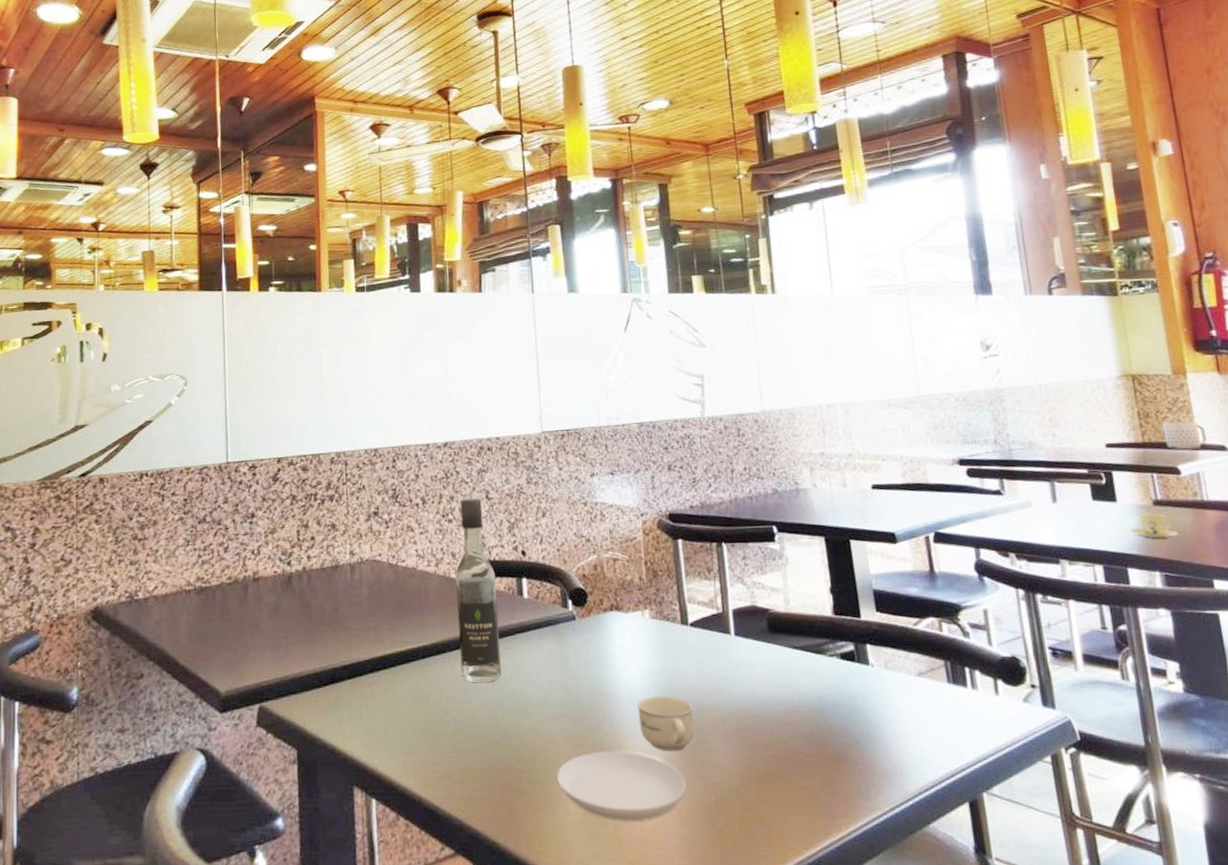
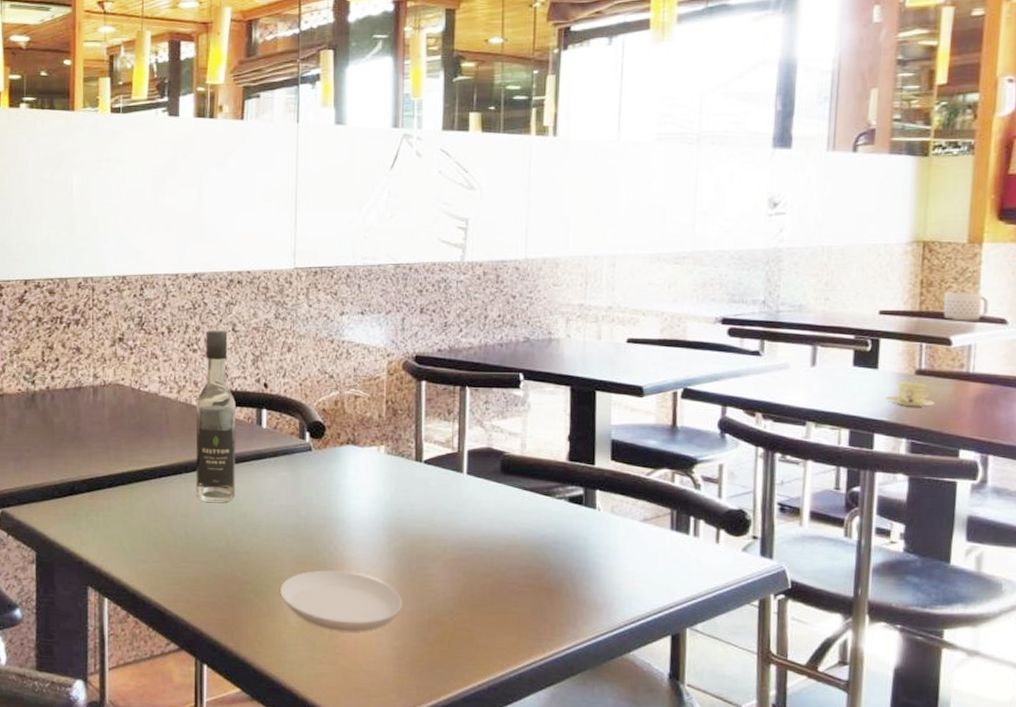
cup: present [637,696,694,752] -> none [363,524,417,575]

